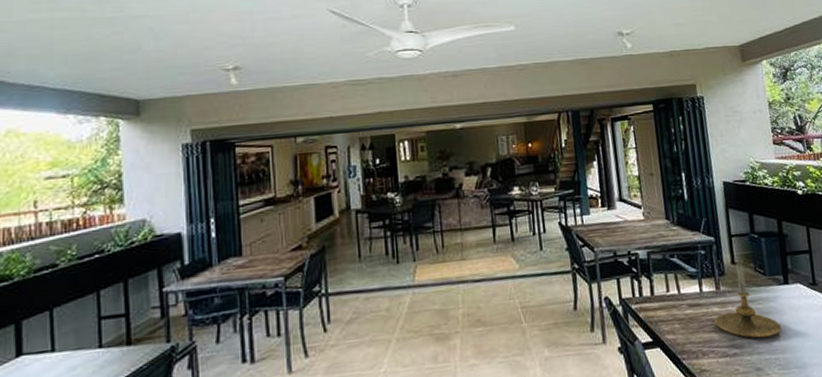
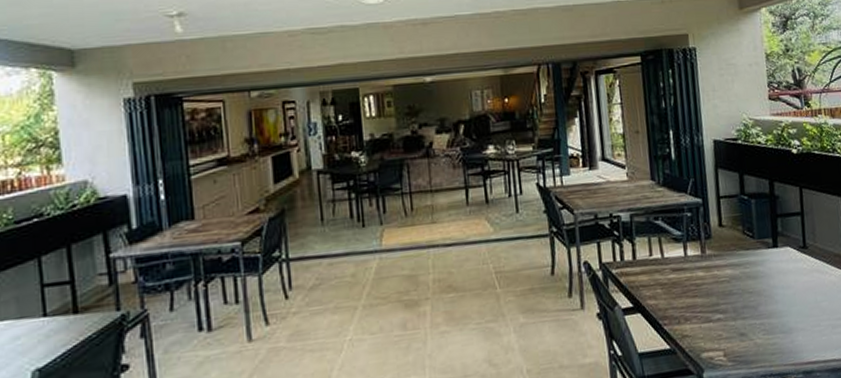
candle holder: present [714,262,782,339] -> none [698,224,769,303]

